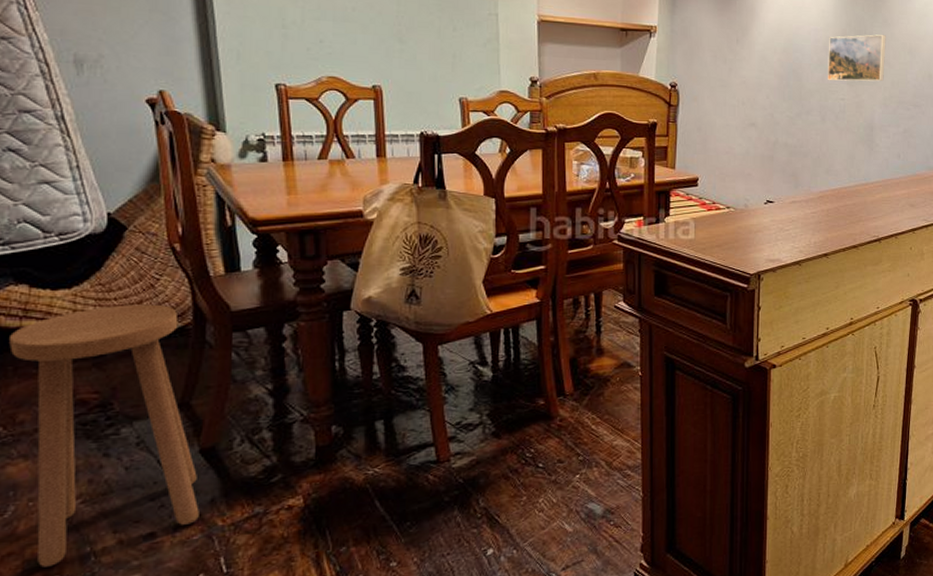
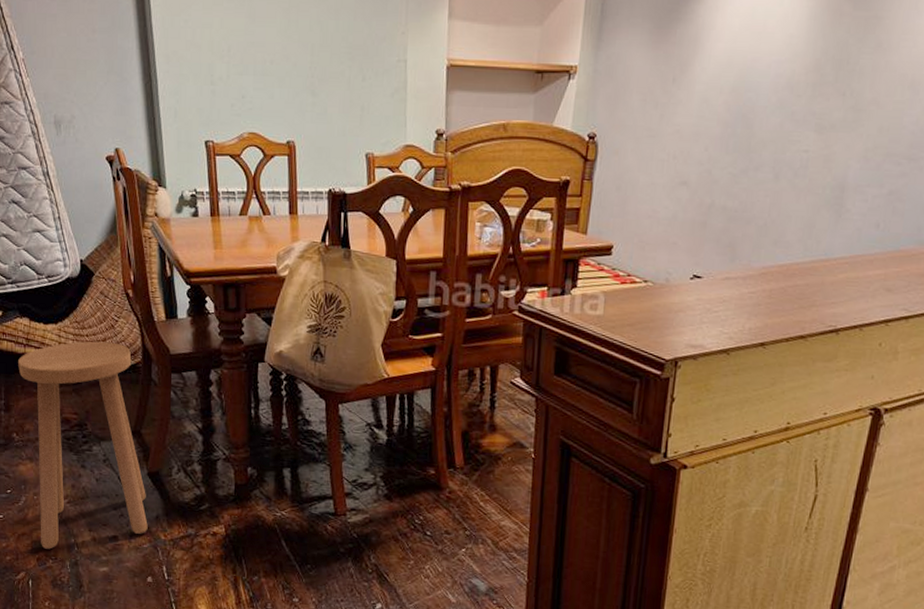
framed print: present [828,34,886,82] -> none [788,64,878,128]

